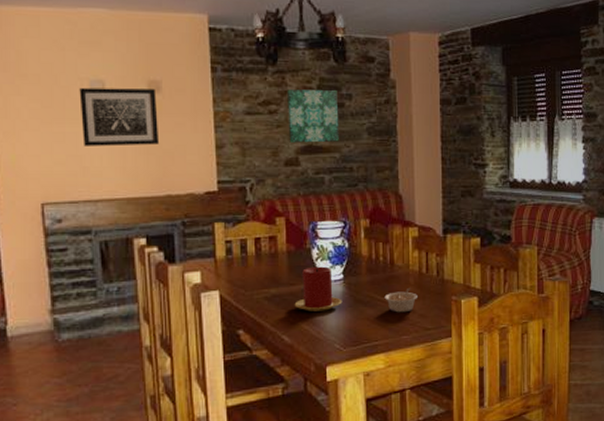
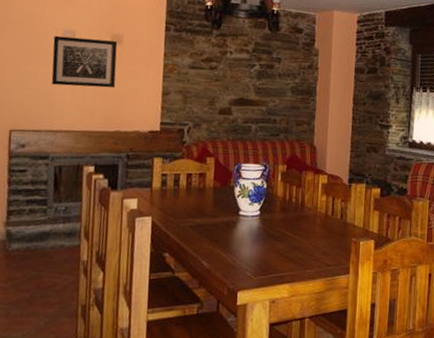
wall art: present [286,89,339,143] -> none [225,50,269,97]
candle: present [294,266,343,312] -> none [215,202,257,242]
legume: present [384,287,417,313] -> none [293,227,322,249]

